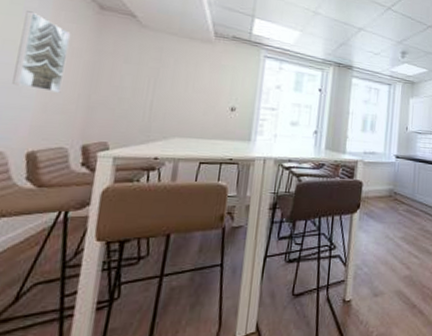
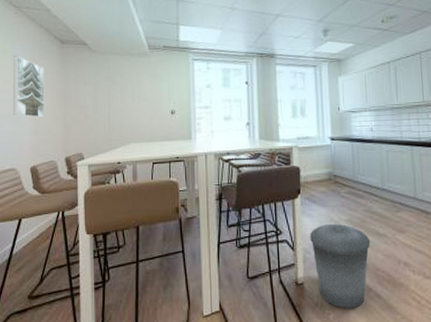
trash can: none [363,240,421,327] -> present [310,223,371,309]

